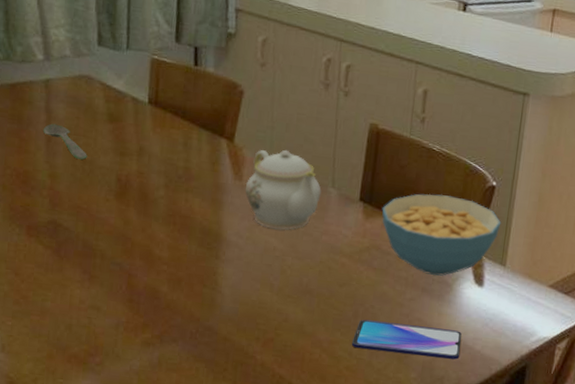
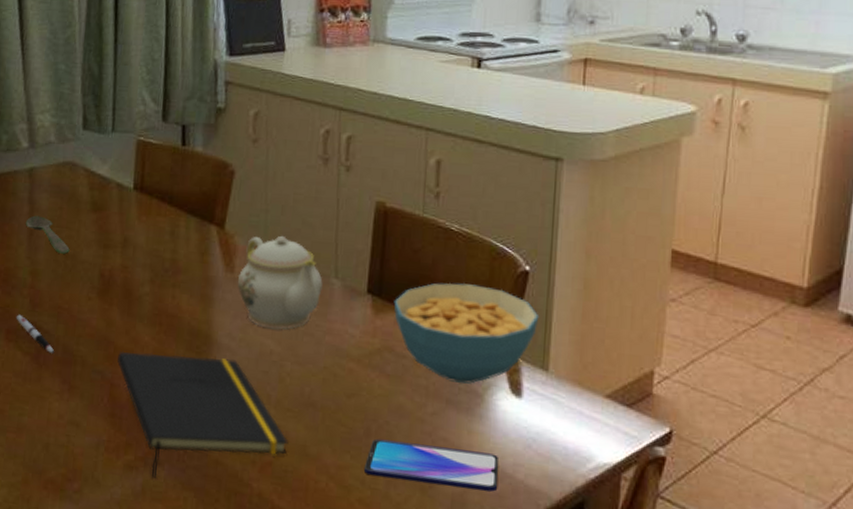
pen: none [36,212,75,248] -> present [16,314,55,355]
notepad: none [135,246,288,353] -> present [117,351,289,479]

